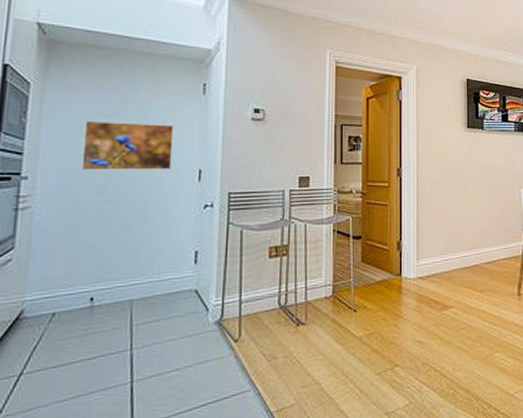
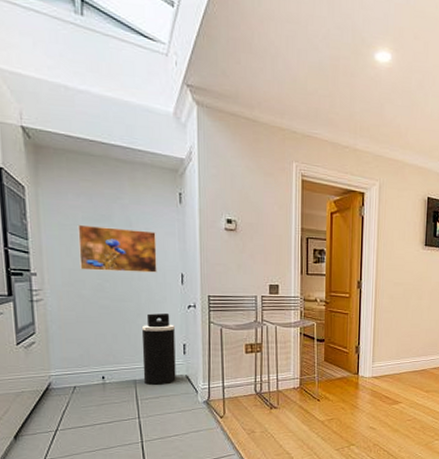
trash can: none [142,216,186,306] -> present [141,313,176,386]

